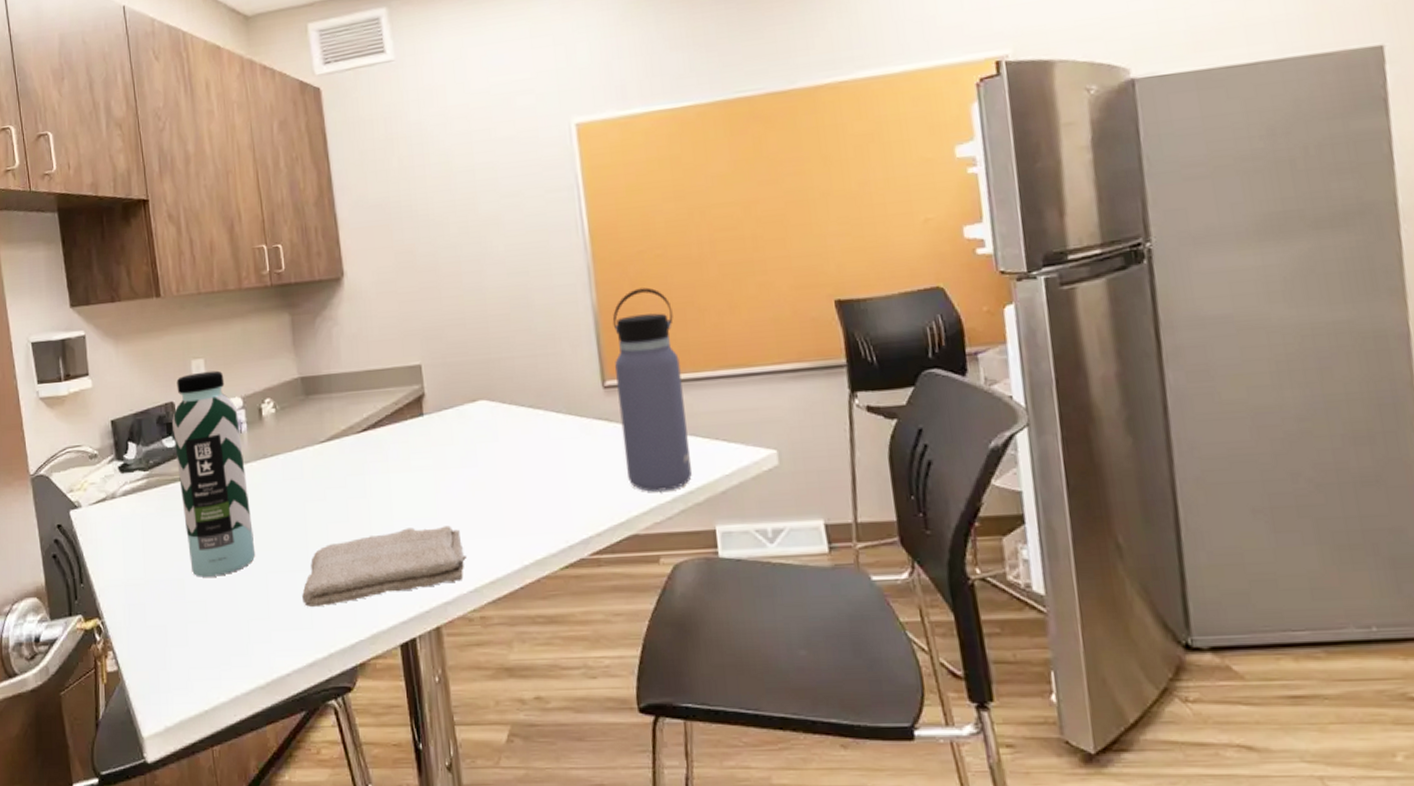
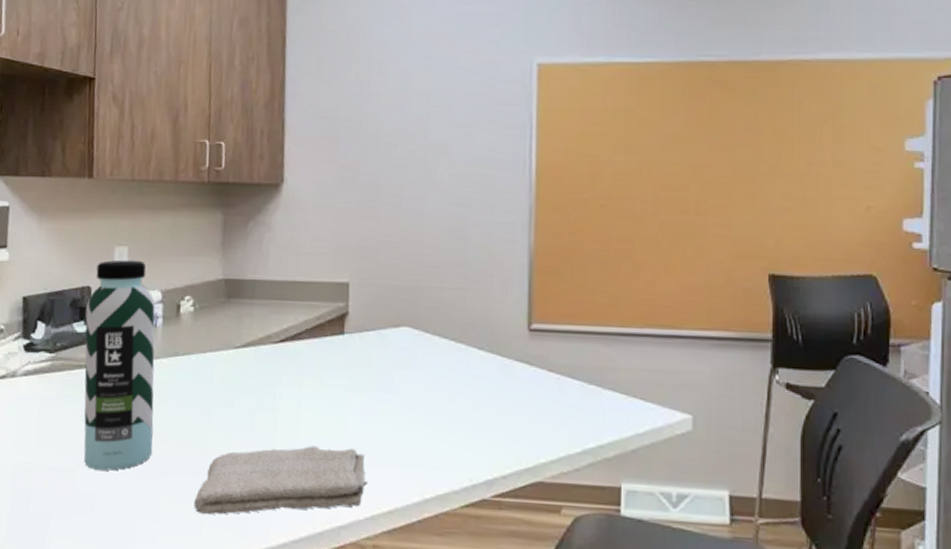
water bottle: present [612,287,693,492] -> none [540,236,608,442]

